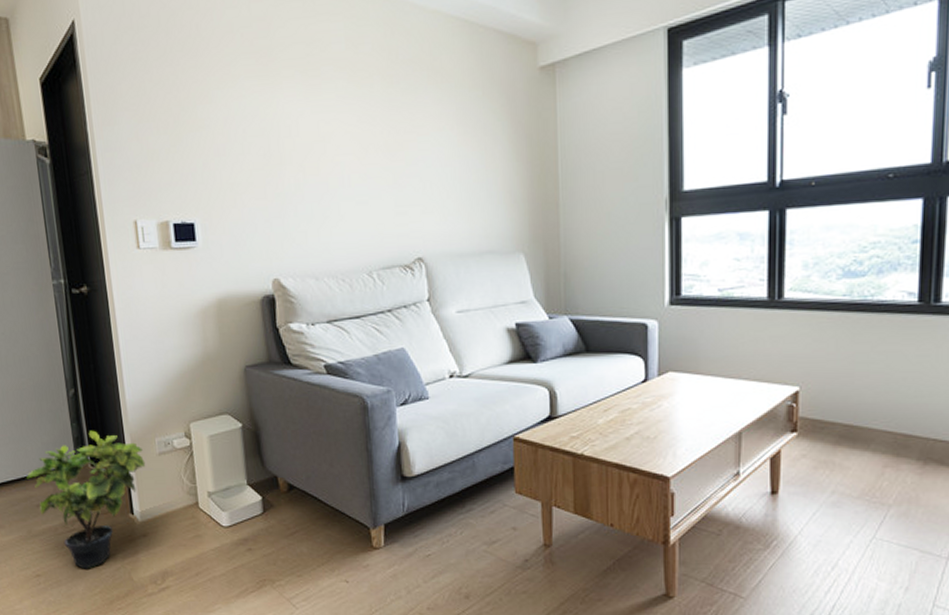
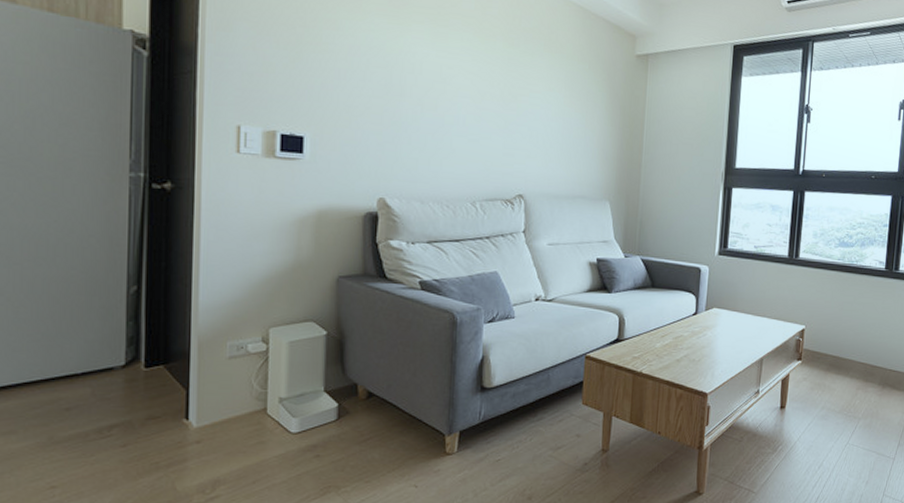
potted plant: present [27,430,146,569] -> none [58,330,212,479]

